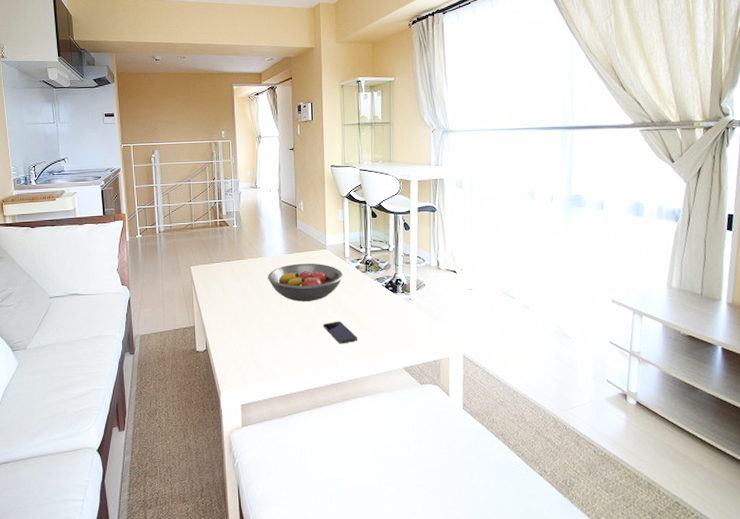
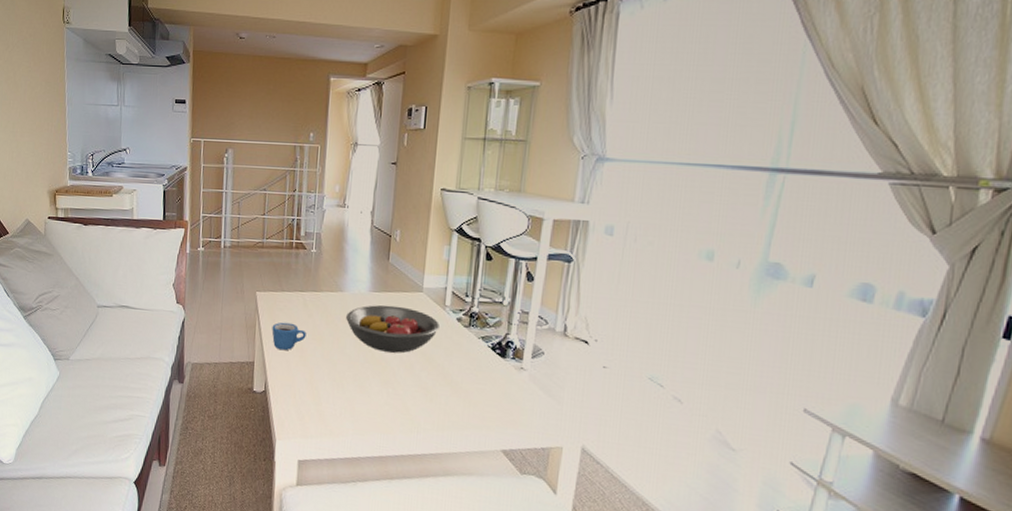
mug: none [207,288,236,313] -> present [271,322,307,351]
smartphone: present [323,320,358,344] -> none [406,381,449,410]

